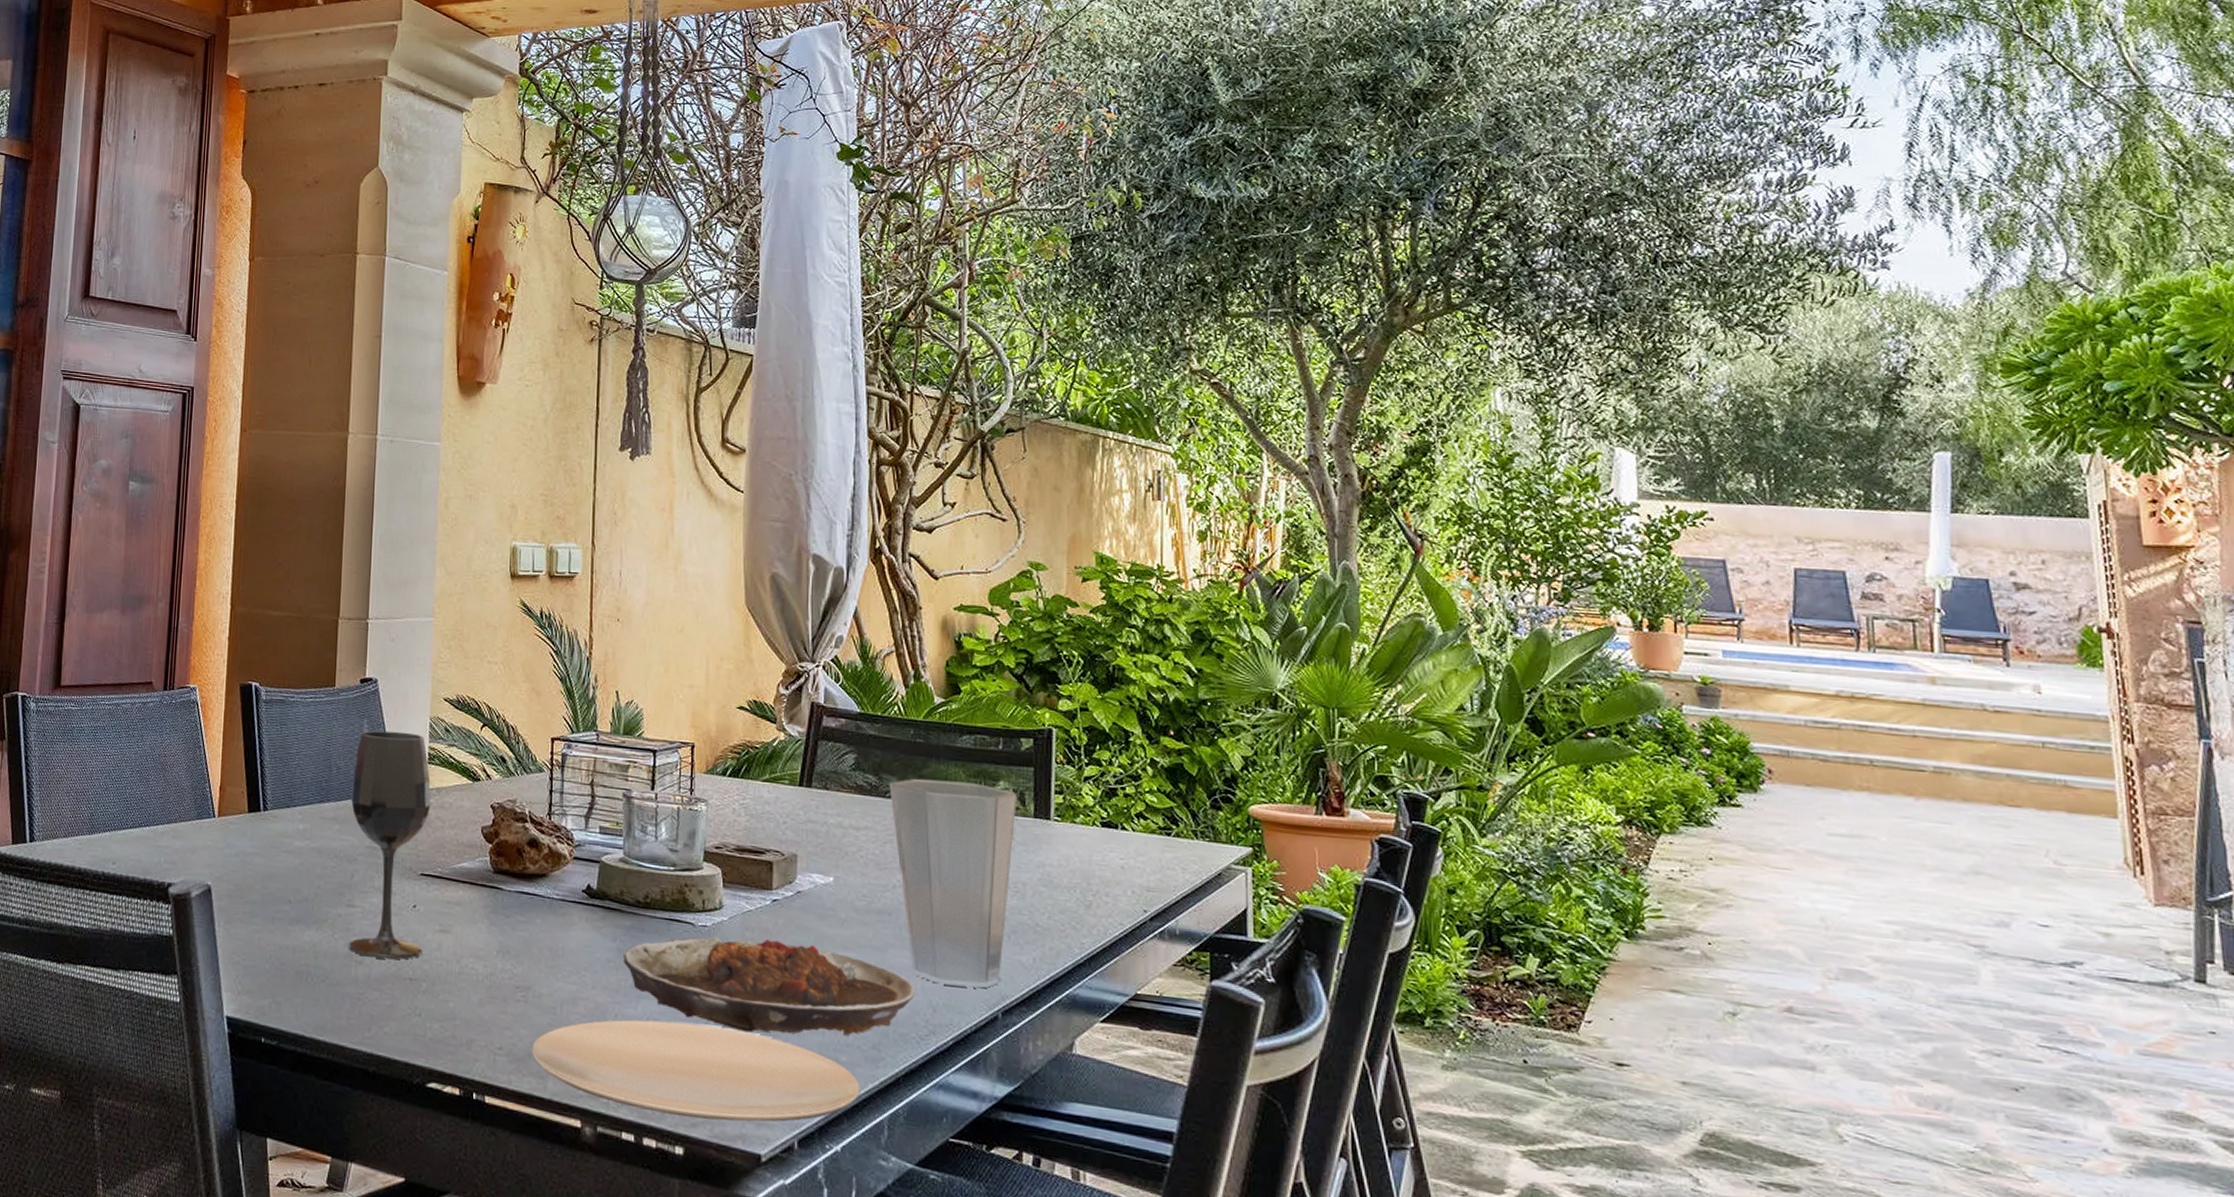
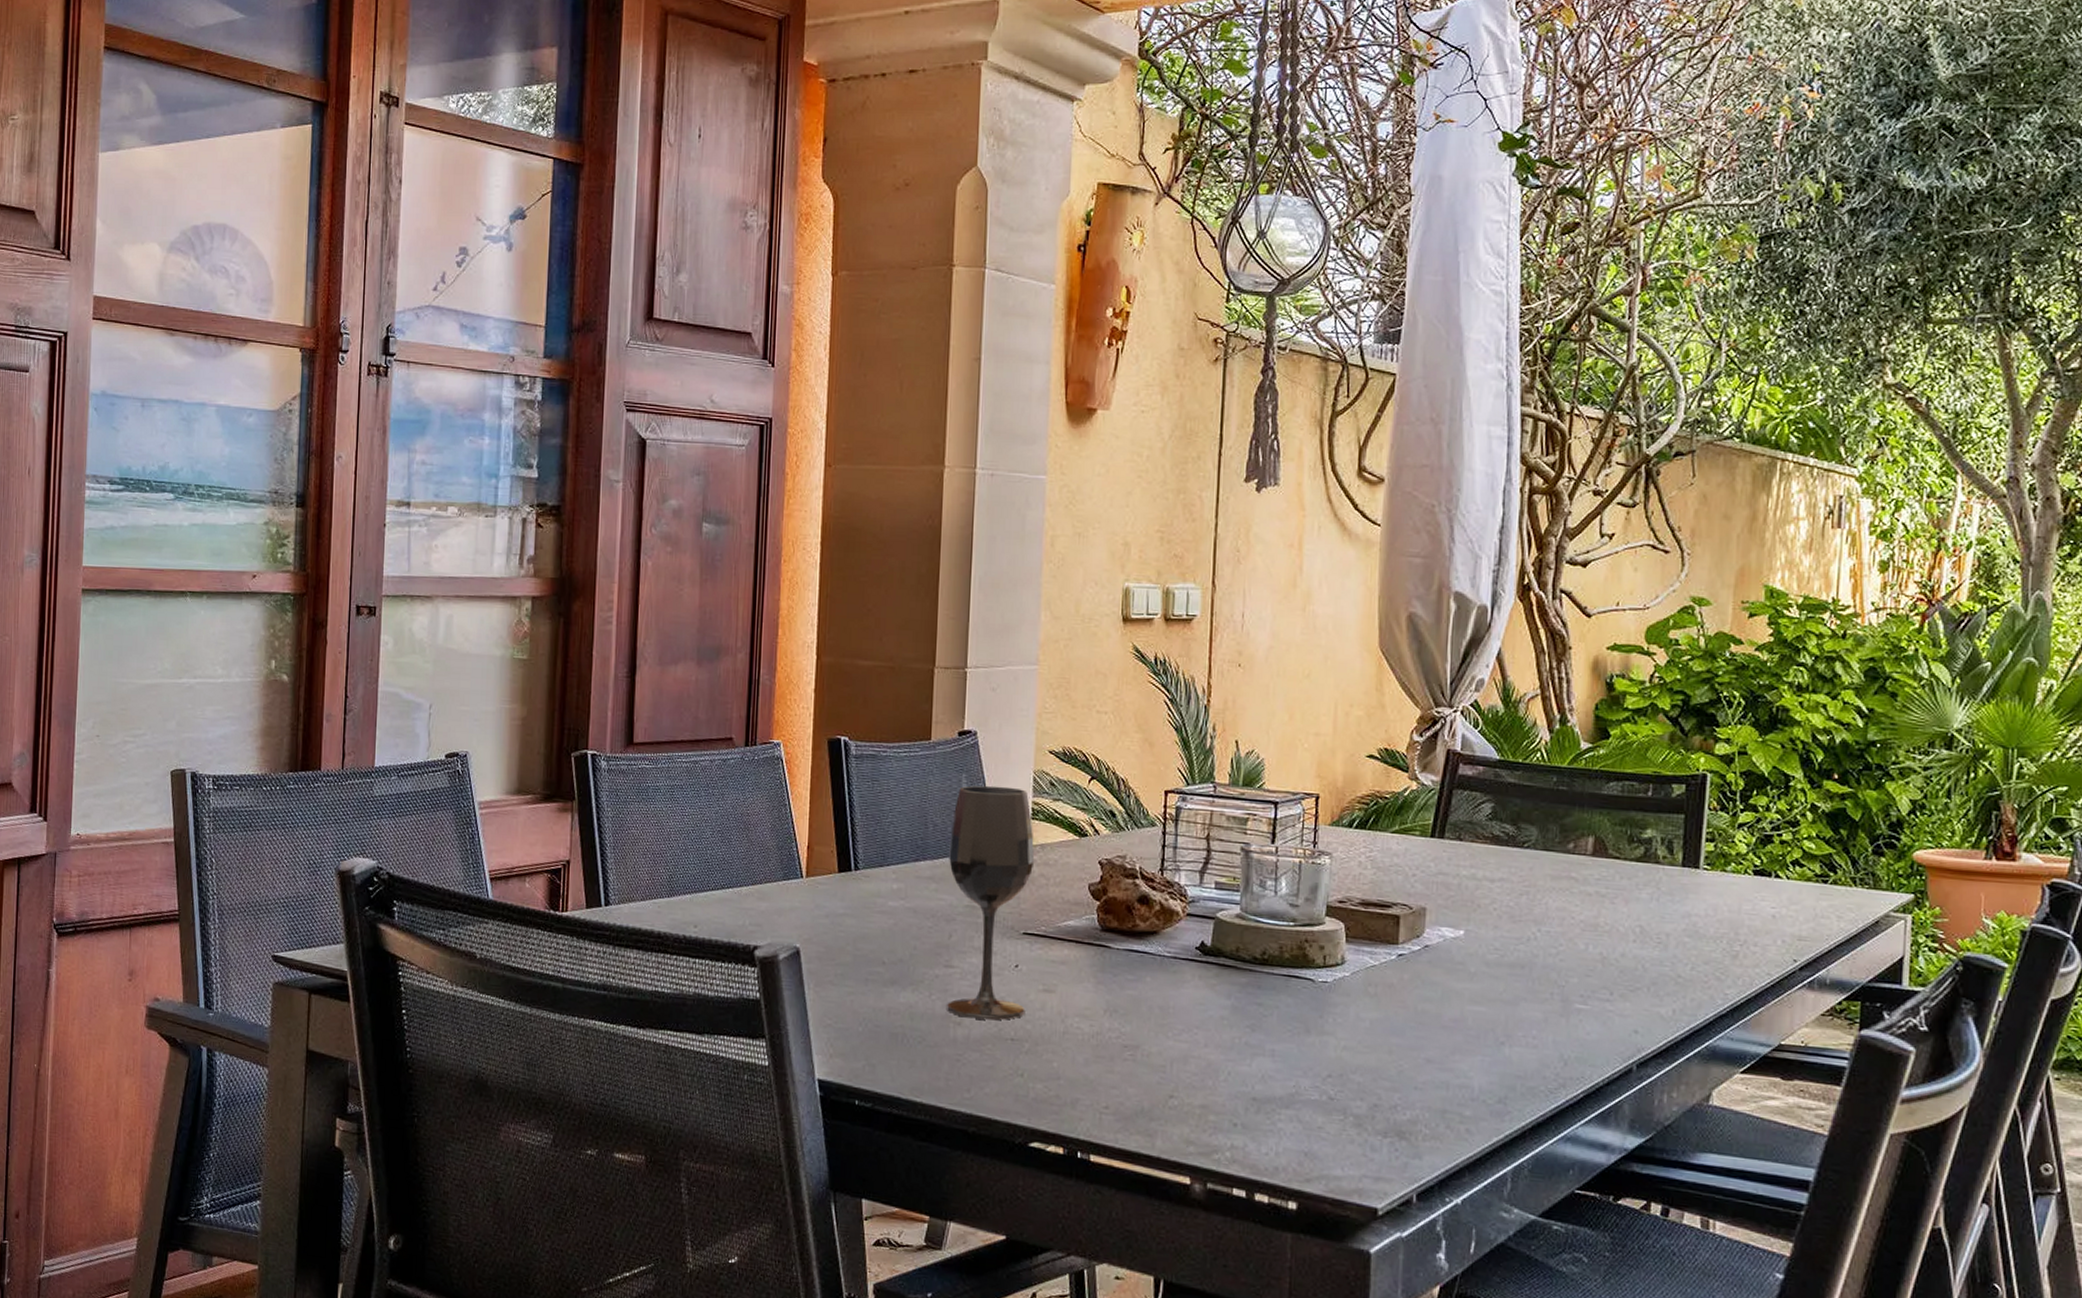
plate: present [532,1019,860,1123] -> none [1139,1077,1484,1177]
plate: present [623,937,916,1037] -> none [1238,993,1547,1091]
cup: present [889,778,1018,989] -> none [1527,827,1666,1041]

